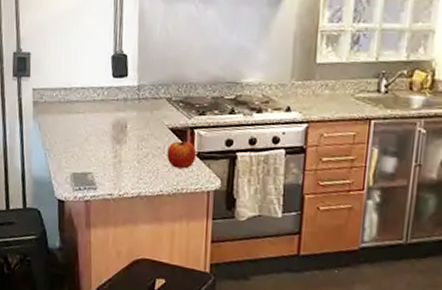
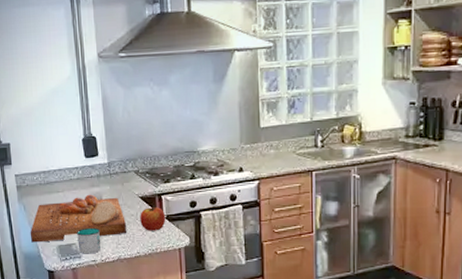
cutting board: none [42,119,152,168] -> present [30,194,127,243]
mug: none [94,156,122,187] -> present [76,227,102,254]

